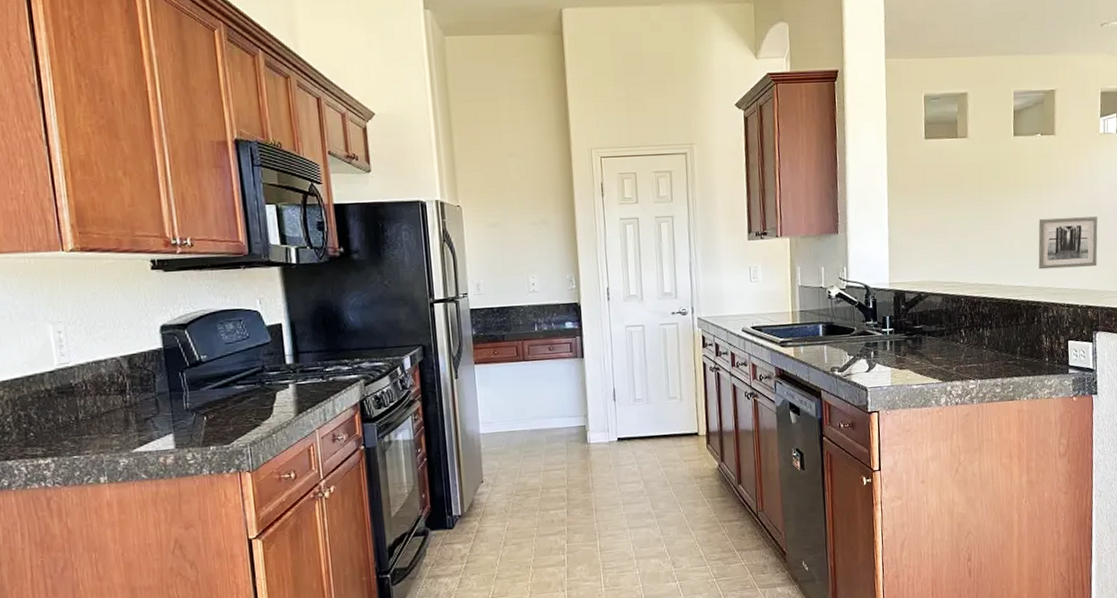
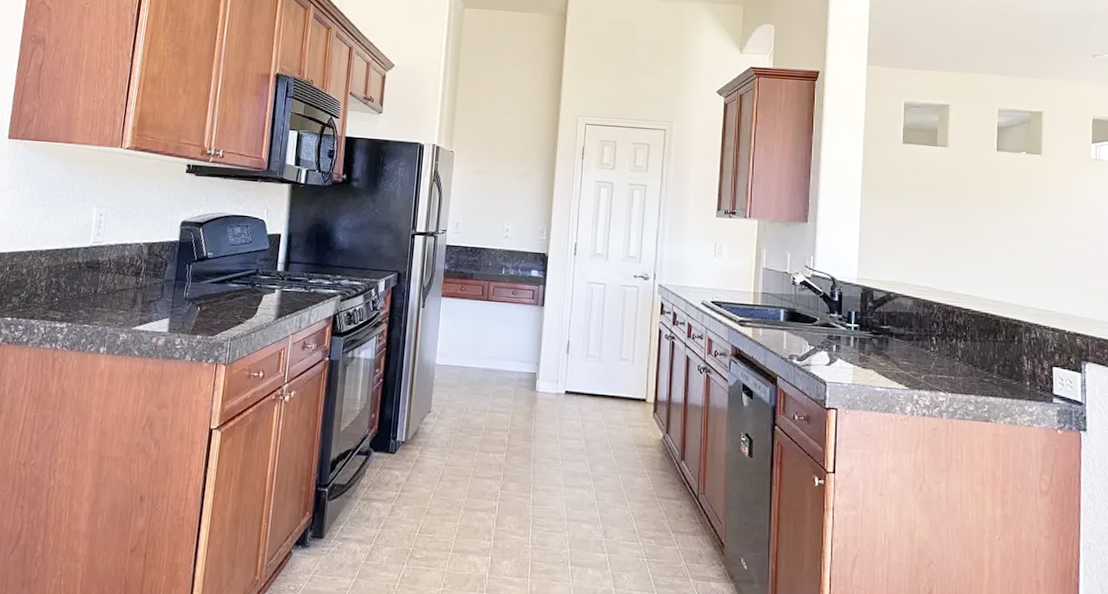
wall art: present [1038,216,1098,270] -> none [1020,235,1089,292]

